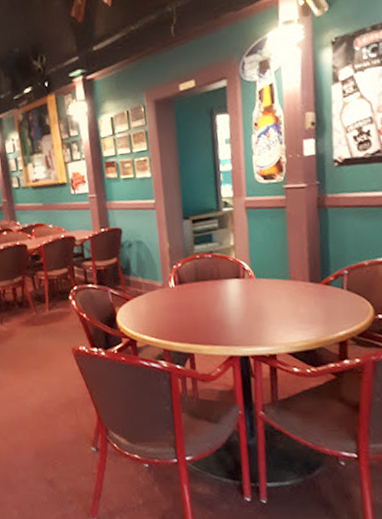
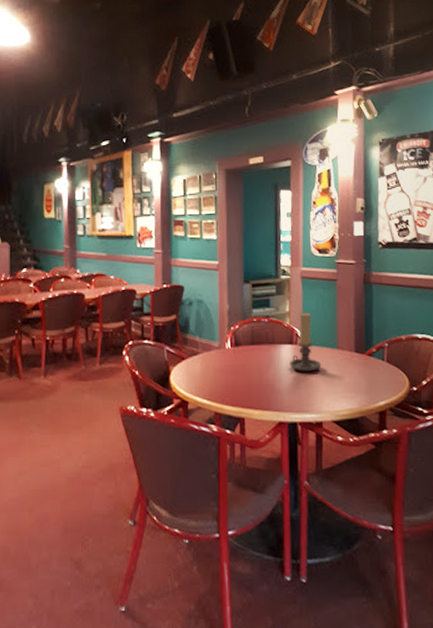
candle holder: none [238,244,272,306] -> present [290,313,321,372]

